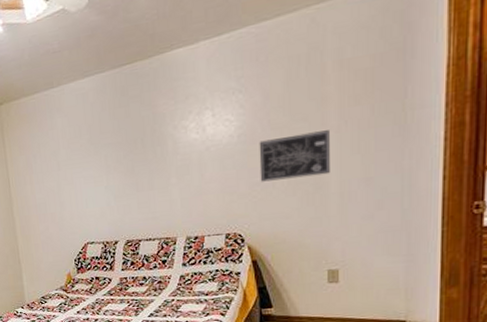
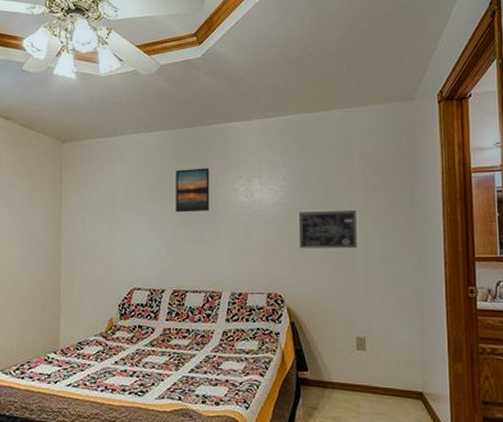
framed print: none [118,107,158,161] -> present [176,168,210,212]

